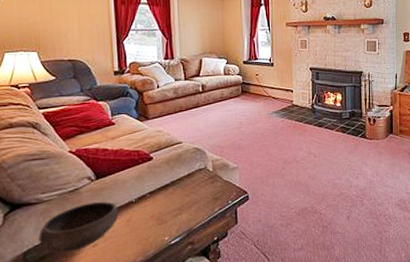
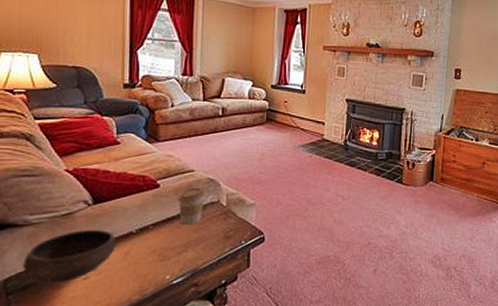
coffee cup: none [170,156,193,191] -> present [178,187,205,225]

